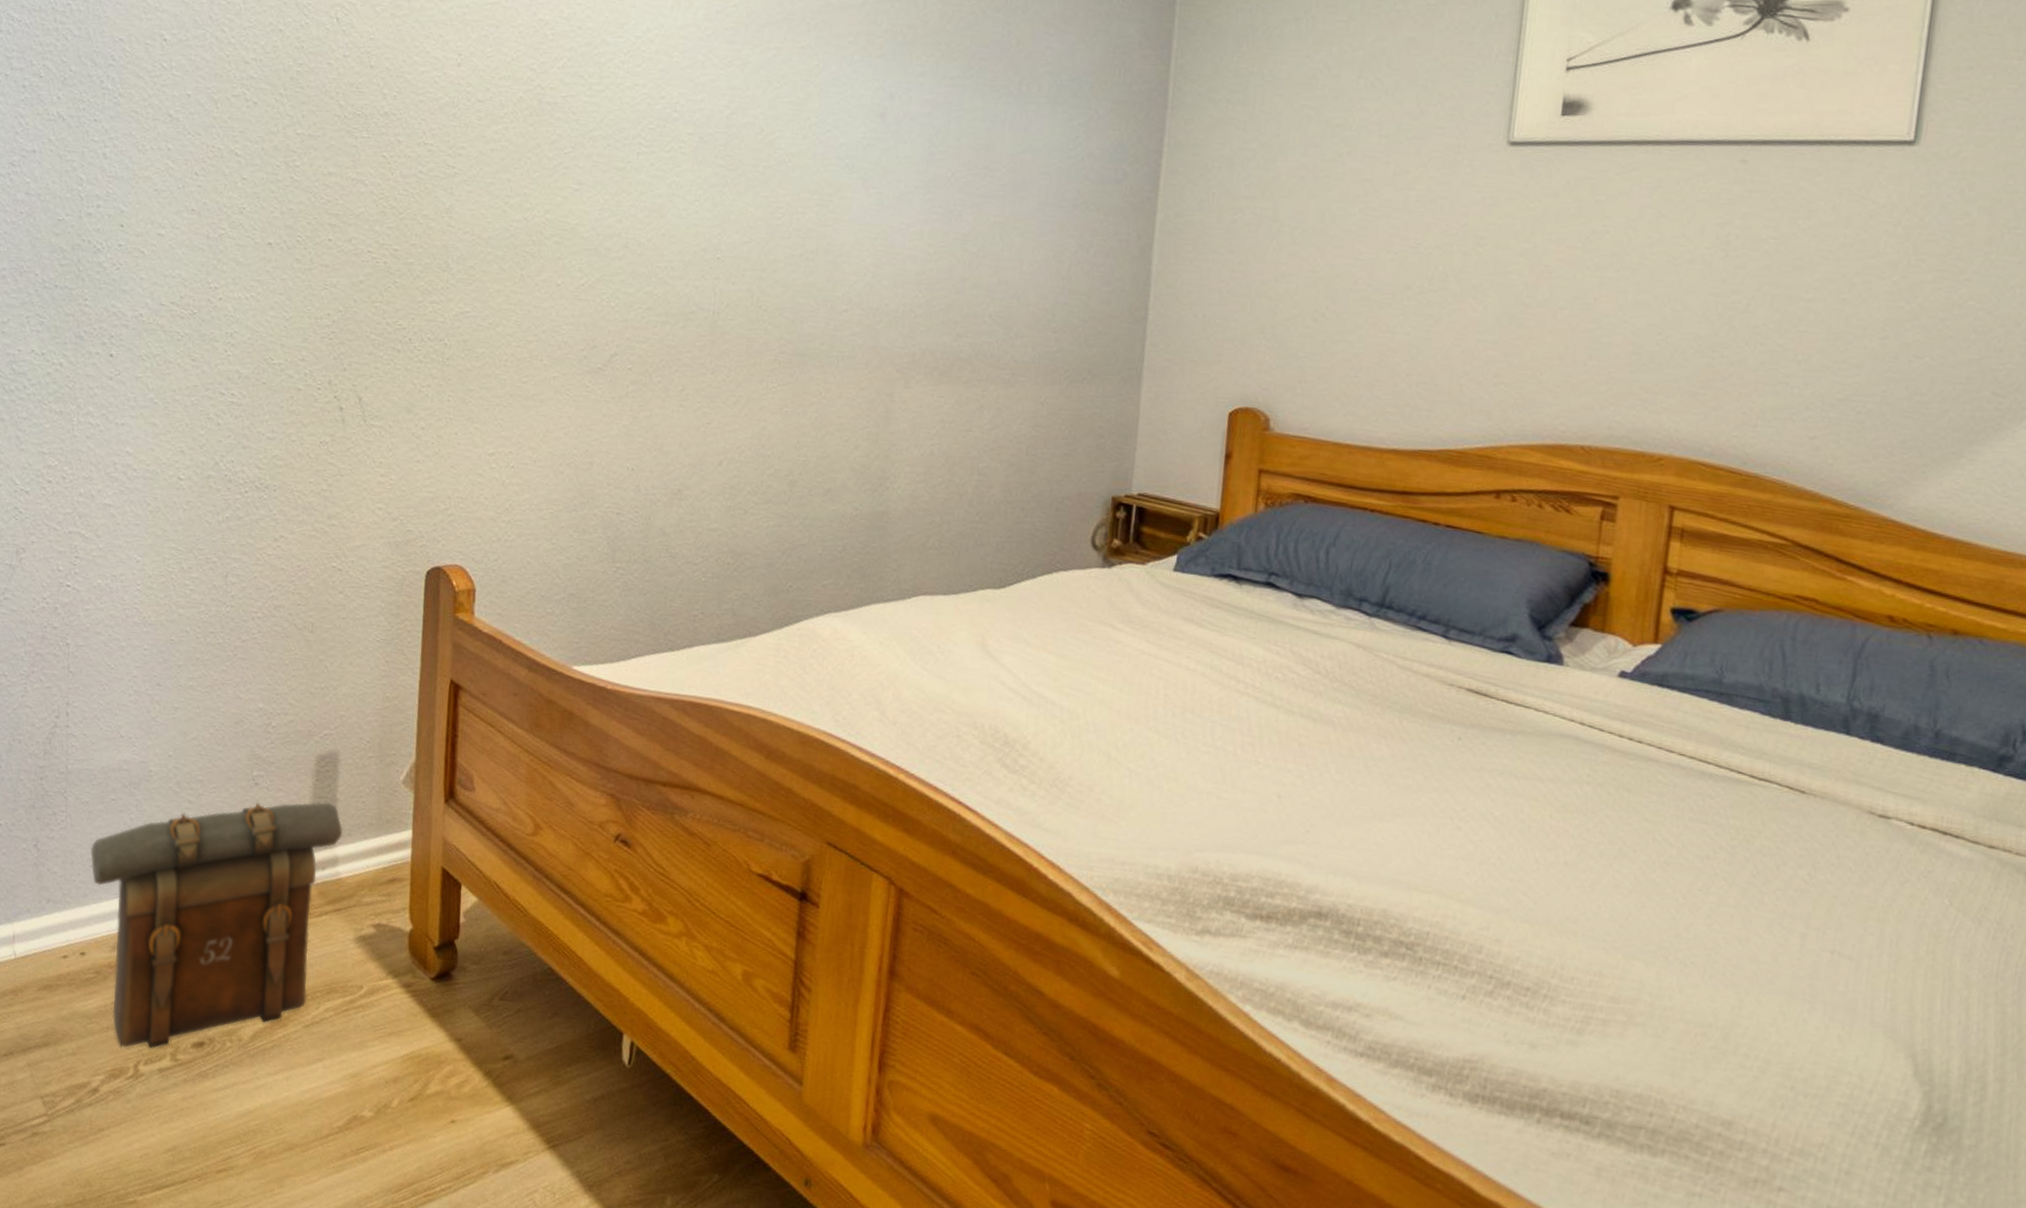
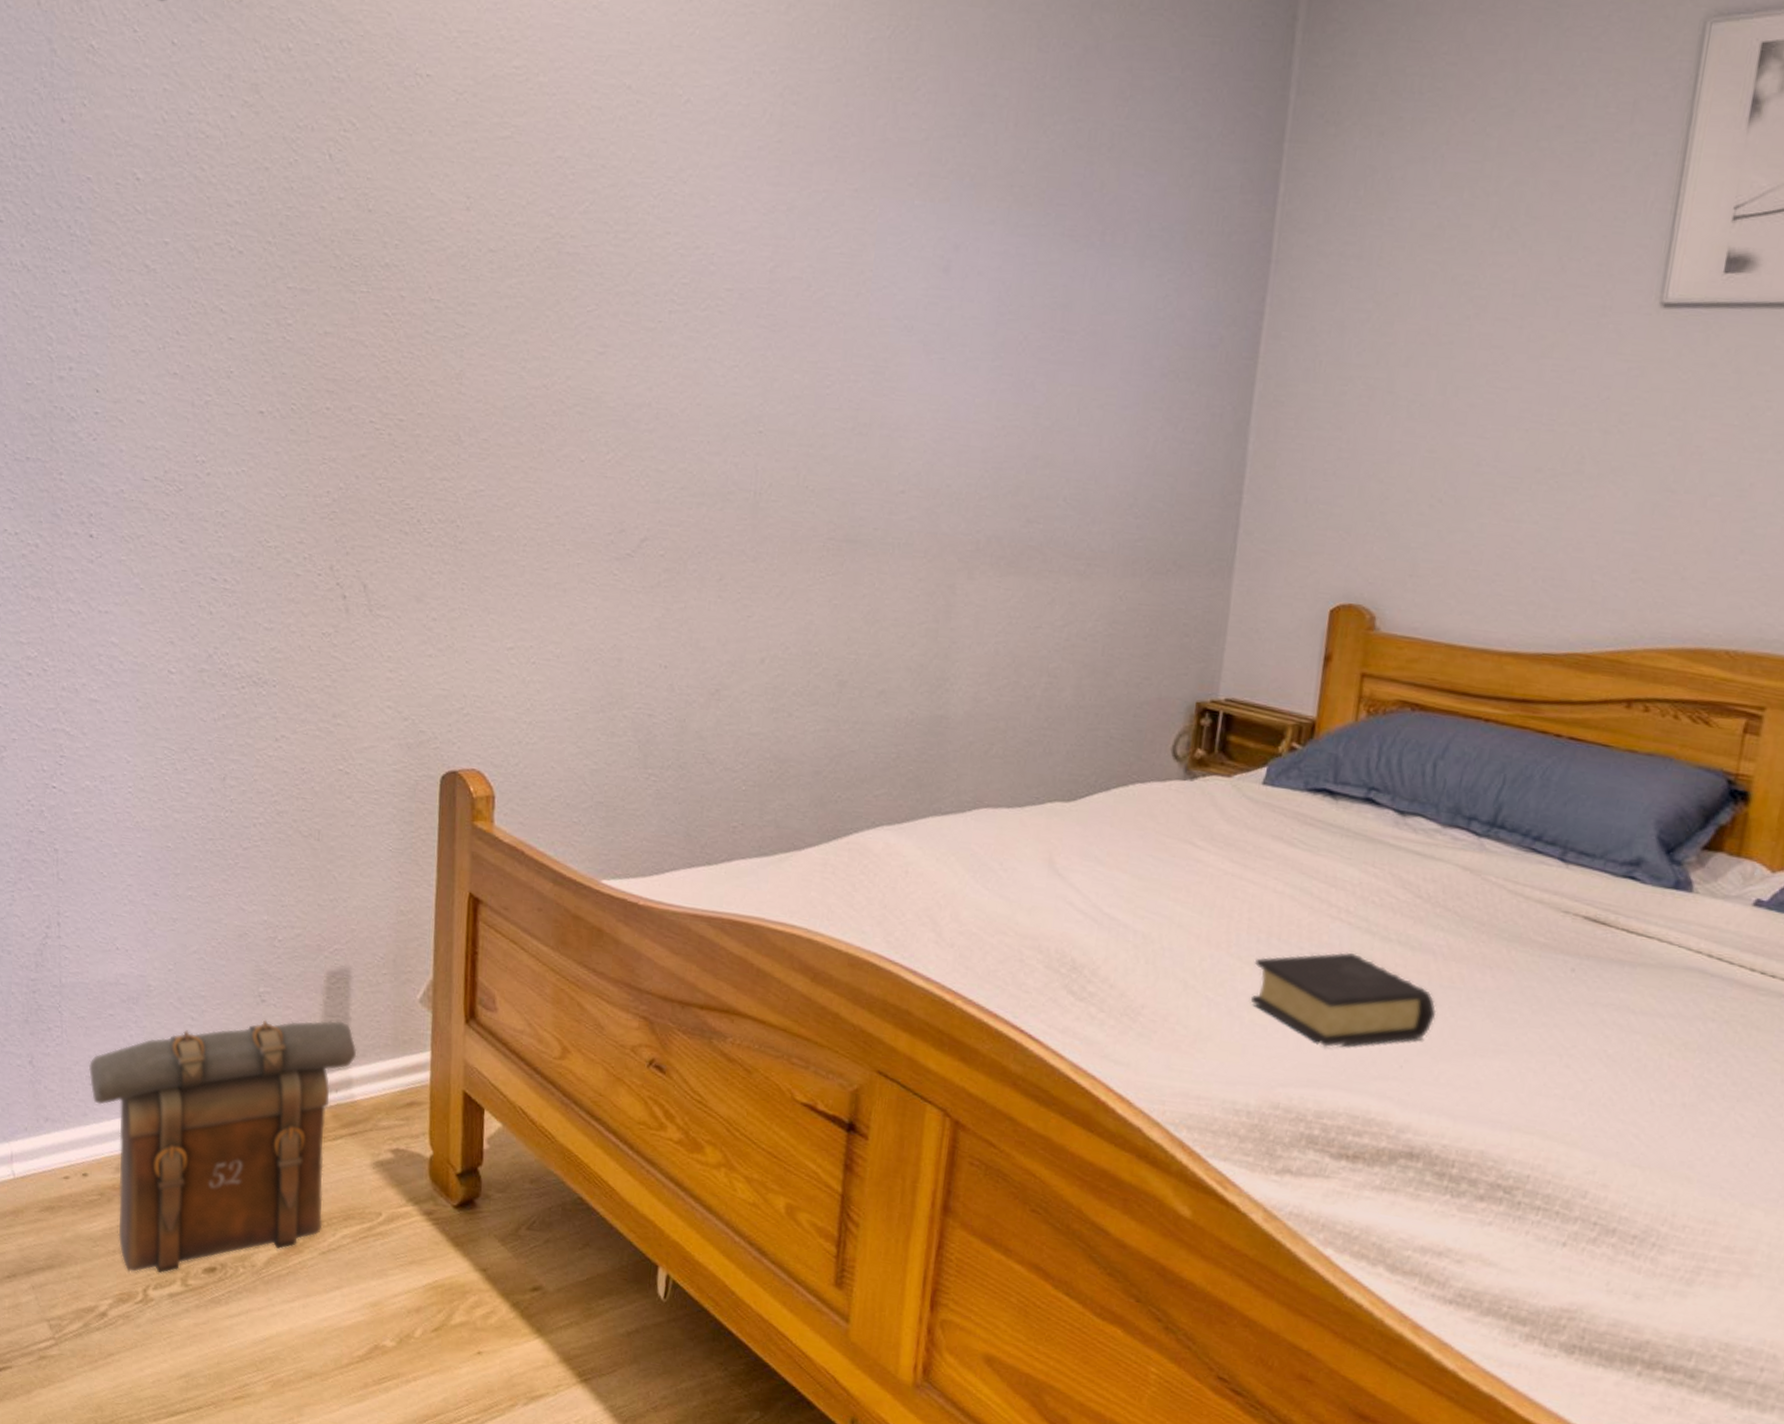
book: none [1168,724,1338,815] -> present [1250,952,1437,1048]

